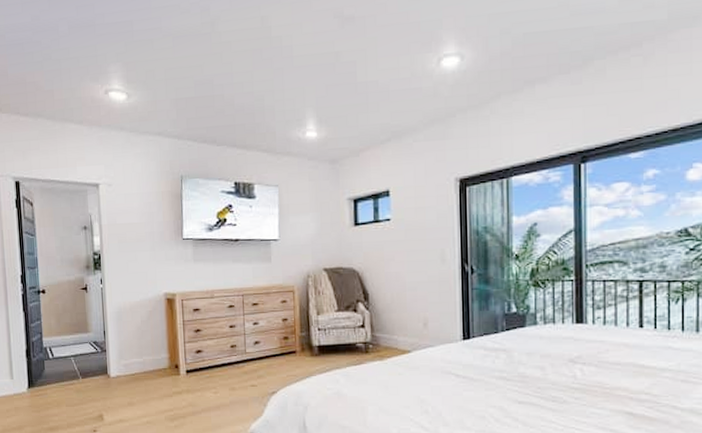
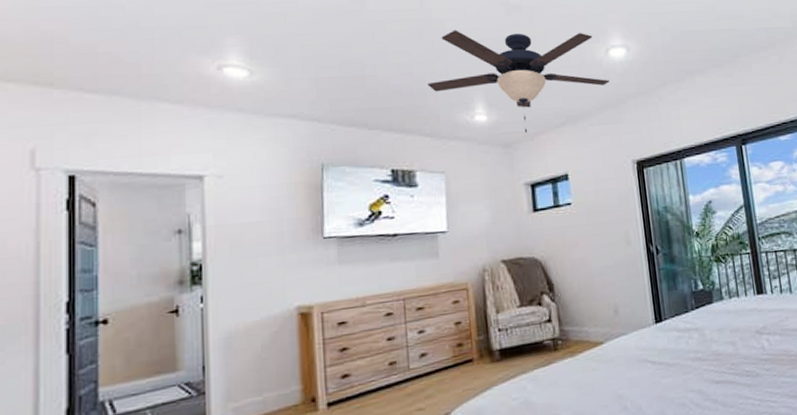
ceiling fan: none [266,42,439,150] -> present [427,30,610,134]

